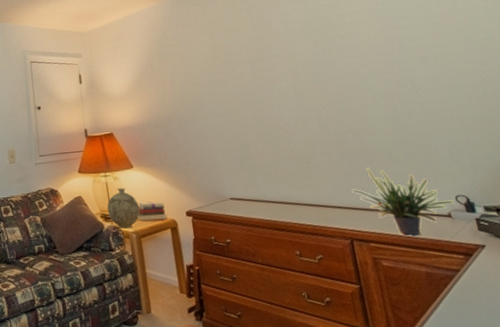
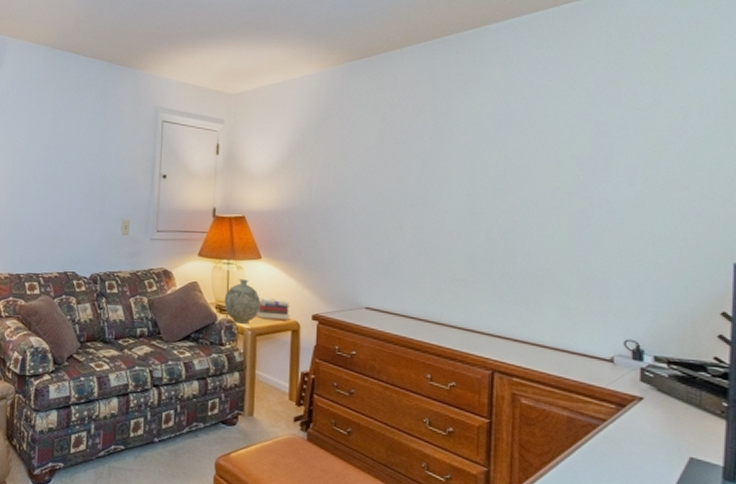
potted plant: present [353,169,454,235] -> none [508,296,621,376]

